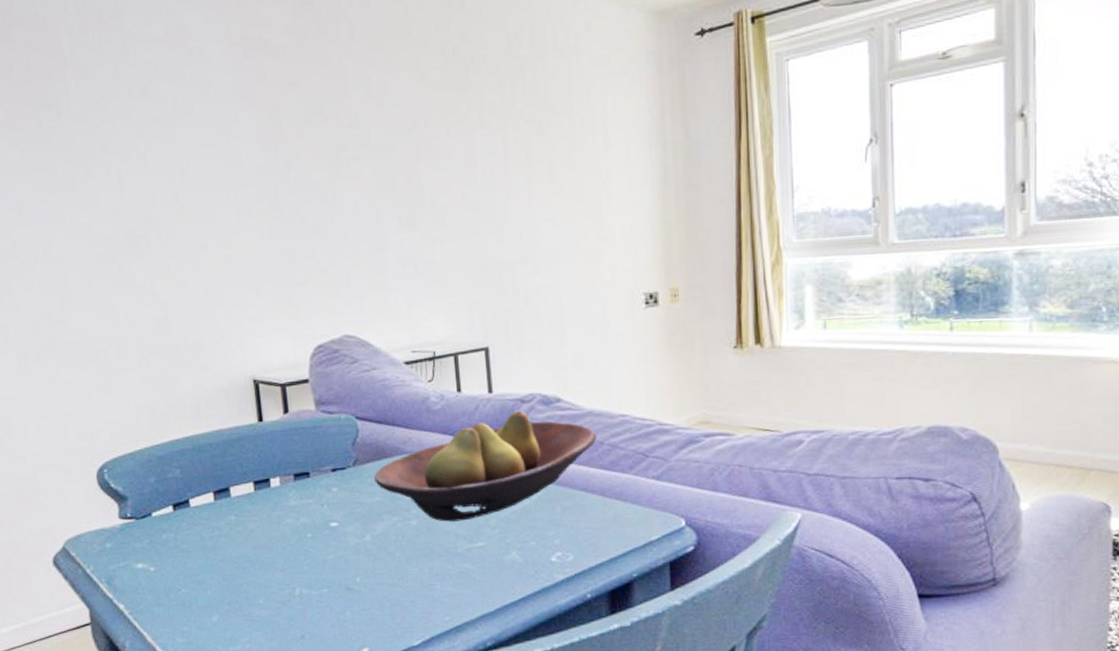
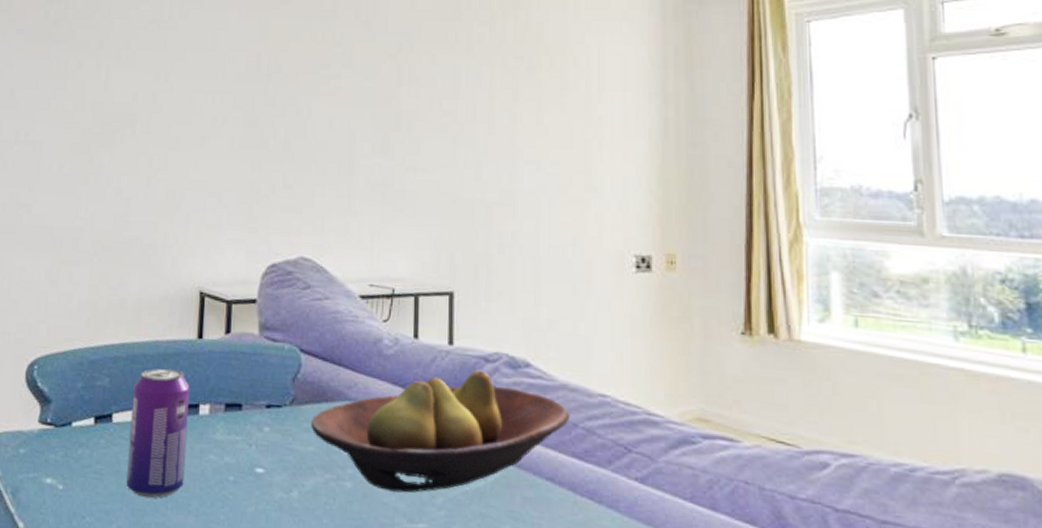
beverage can: none [204,452,267,565] -> present [126,368,190,498]

